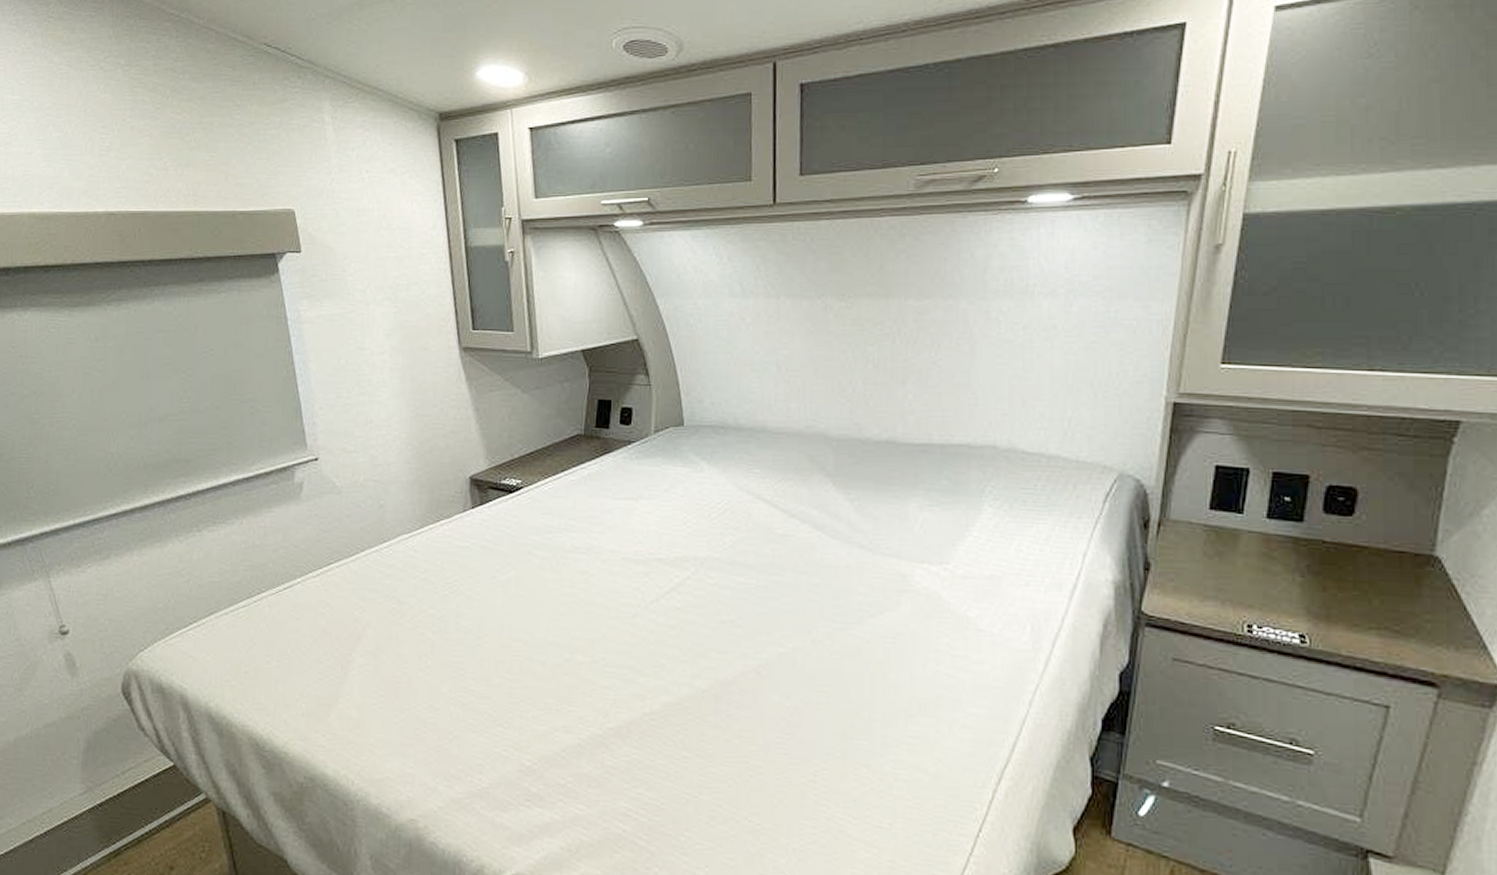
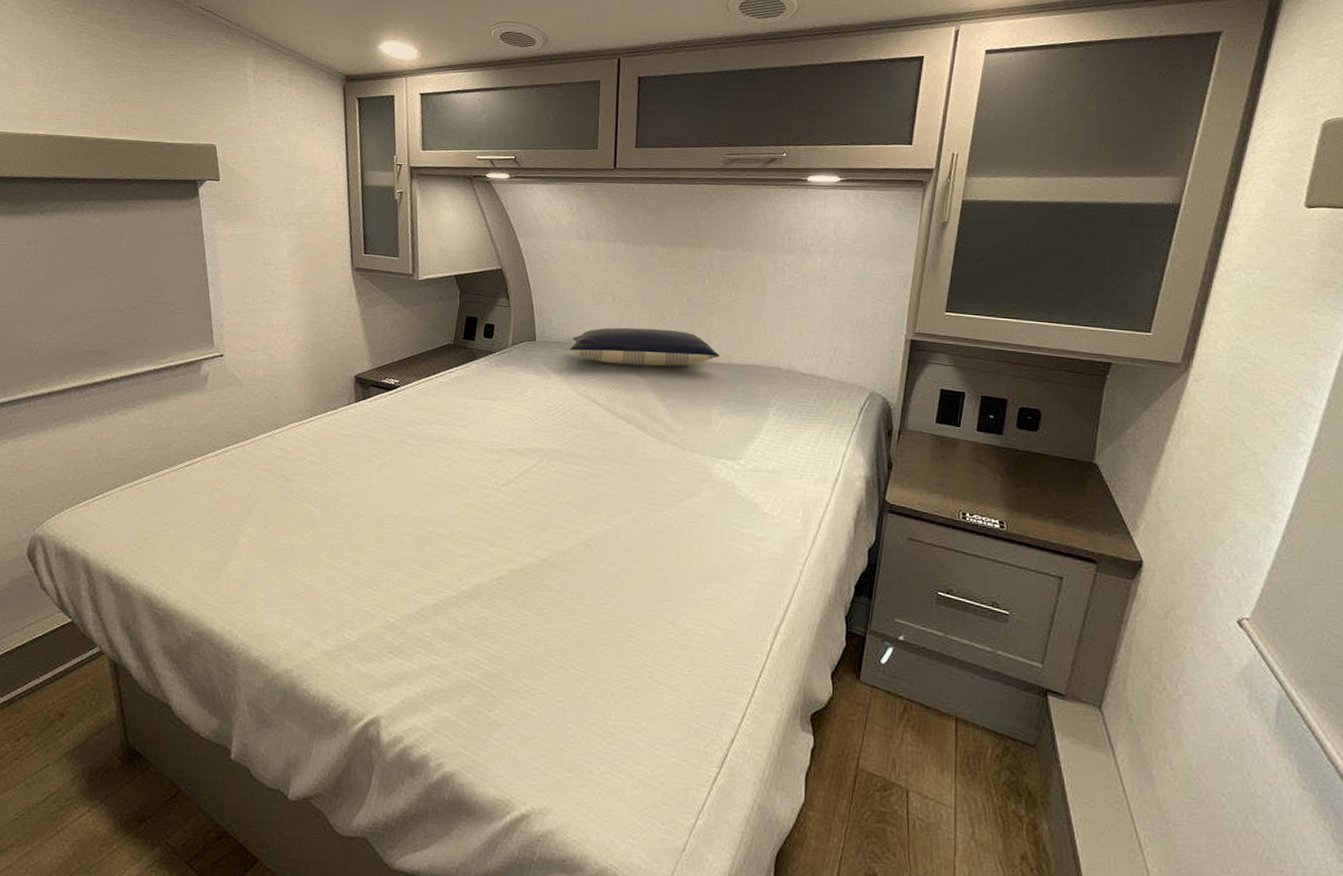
pillow: none [726,403,918,451] -> present [570,327,720,366]

